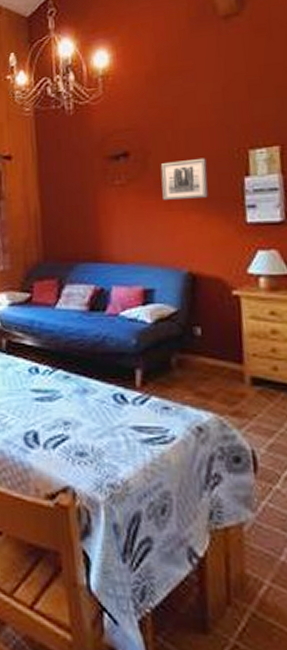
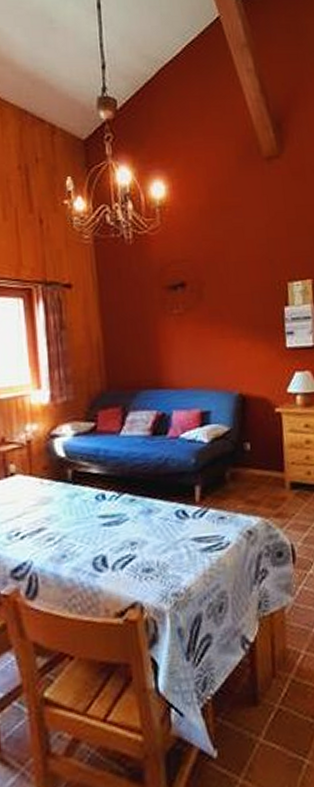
wall art: present [160,158,208,200] -> none [214,289,255,328]

